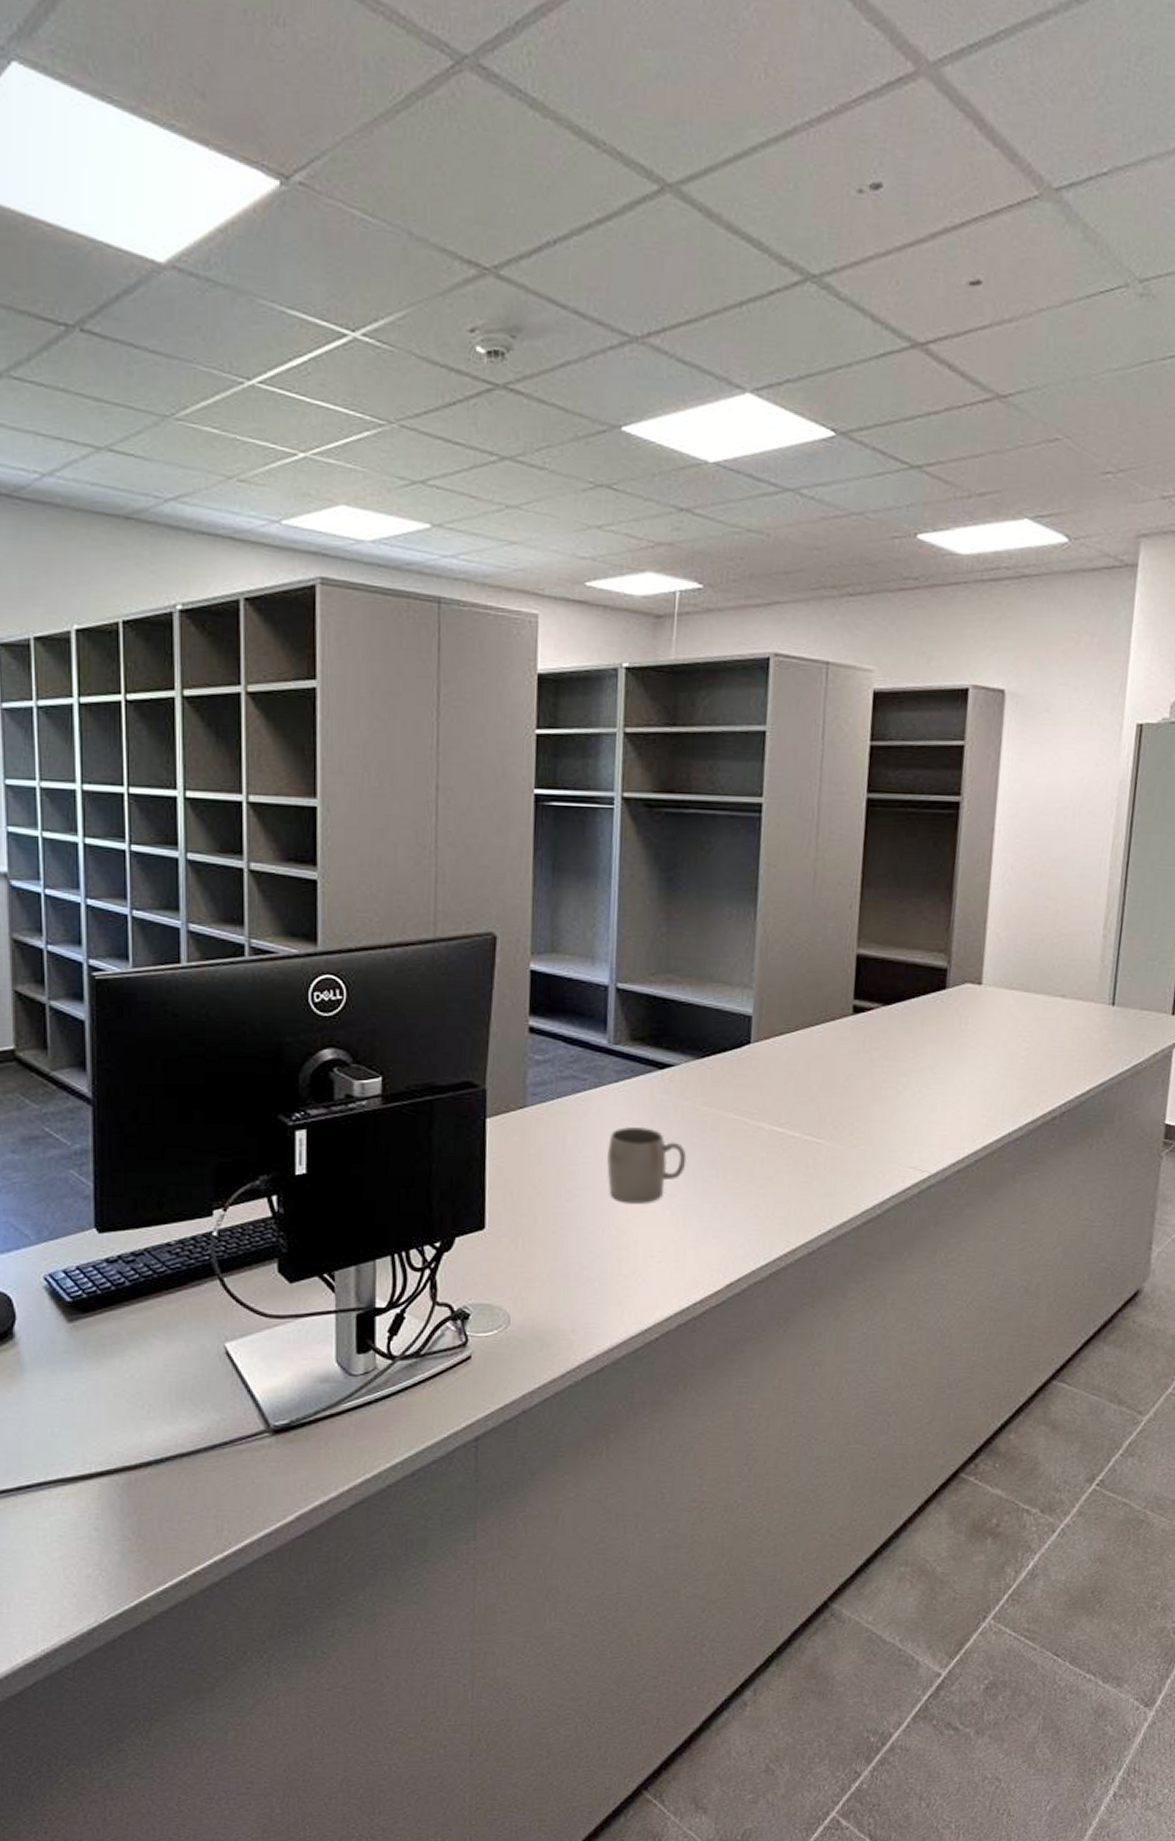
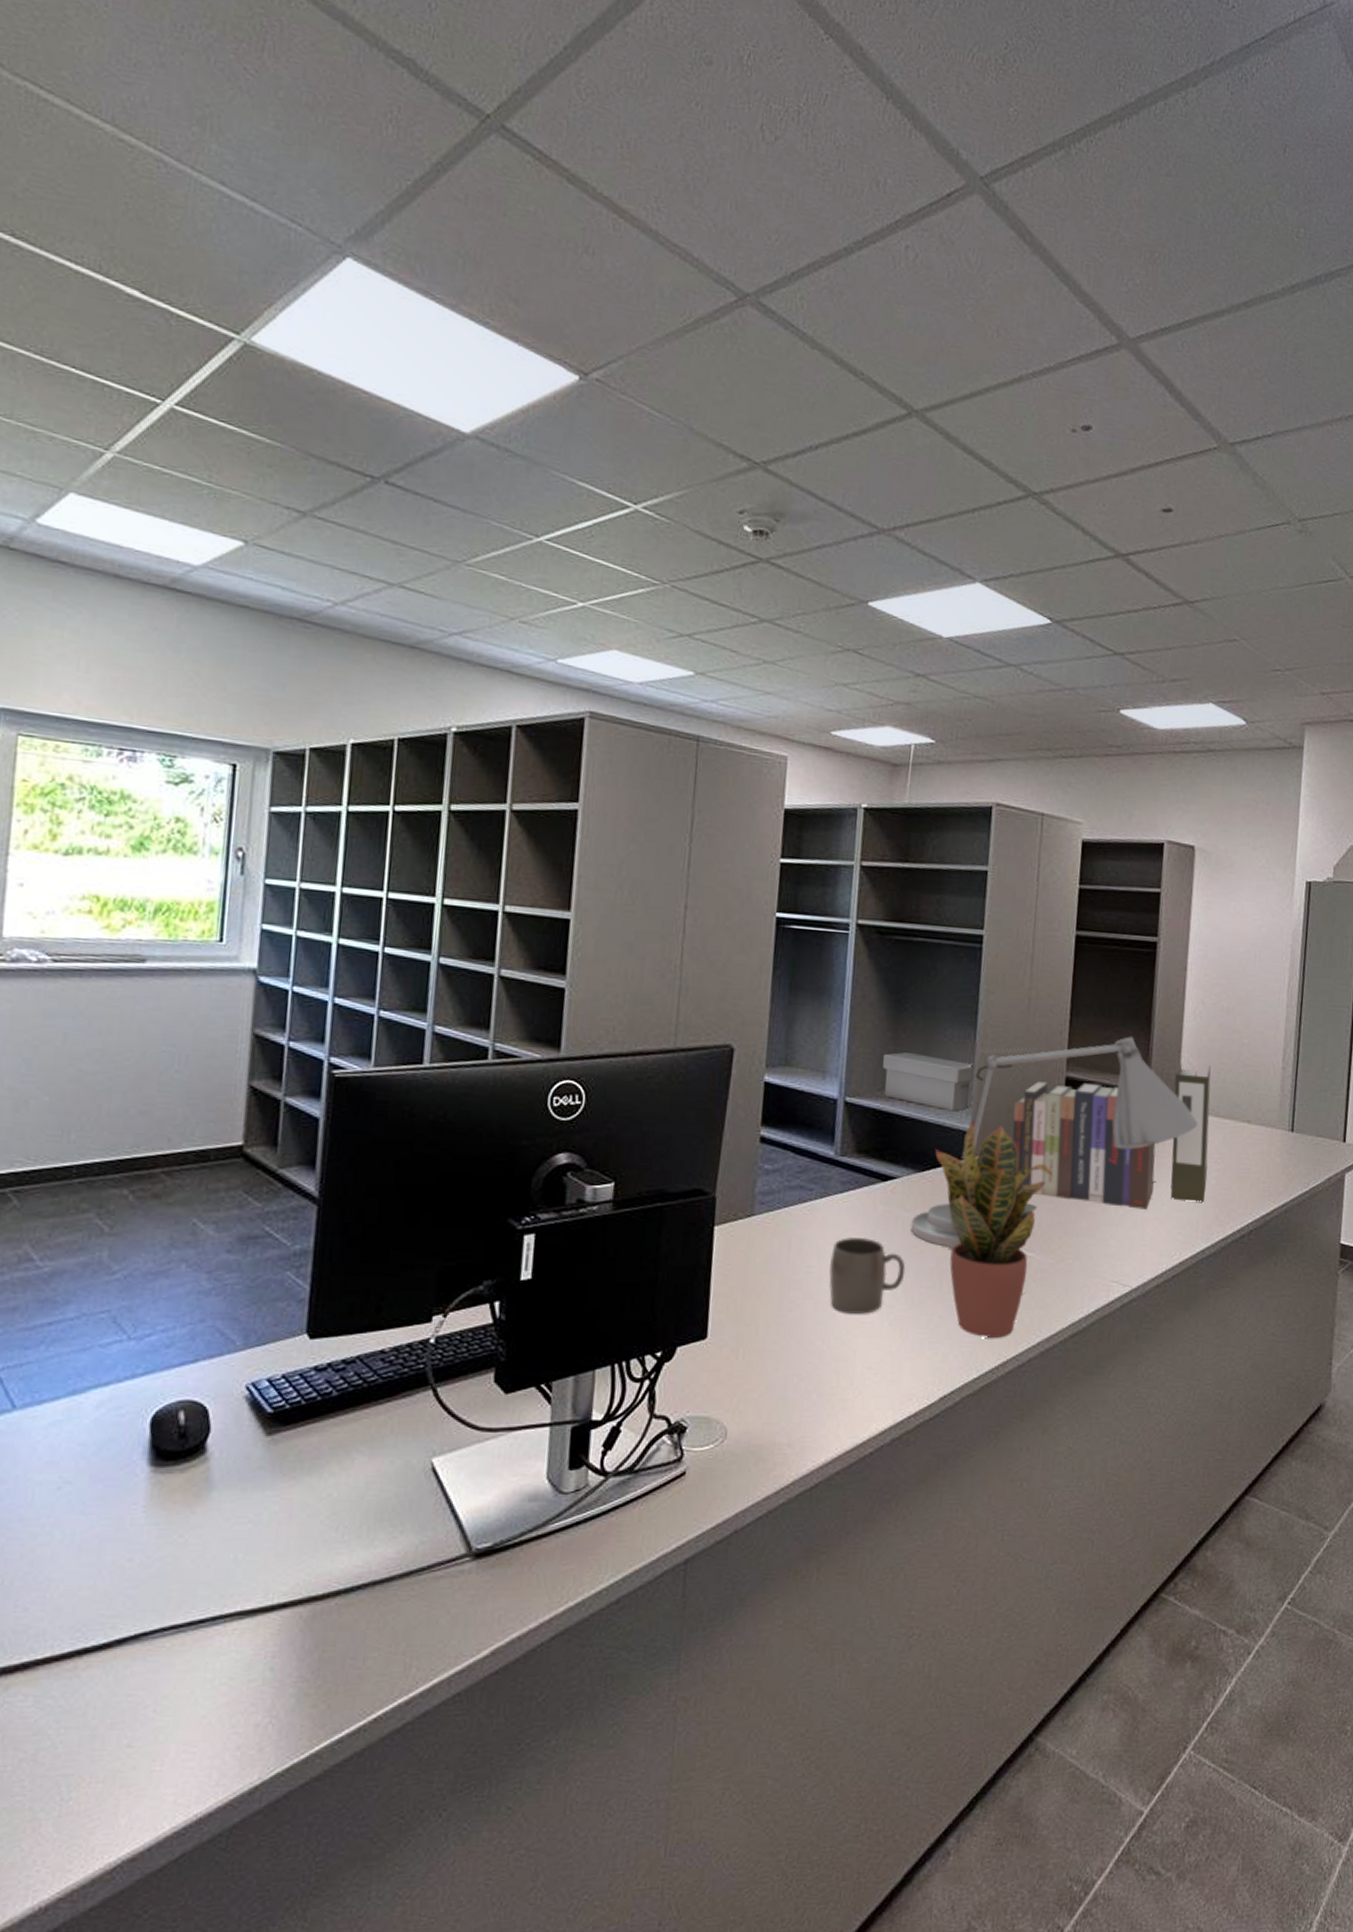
storage box: none [655,933,761,995] -> present [882,1051,980,1112]
desk lamp: none [691,908,1005,1137] -> present [911,1036,1198,1249]
potted plant: none [715,1002,844,1225] -> present [935,1119,1053,1338]
books: none [798,960,957,1092] -> present [1012,1081,1156,1210]
binder: none [973,934,1021,1085] -> present [1170,1062,1211,1204]

